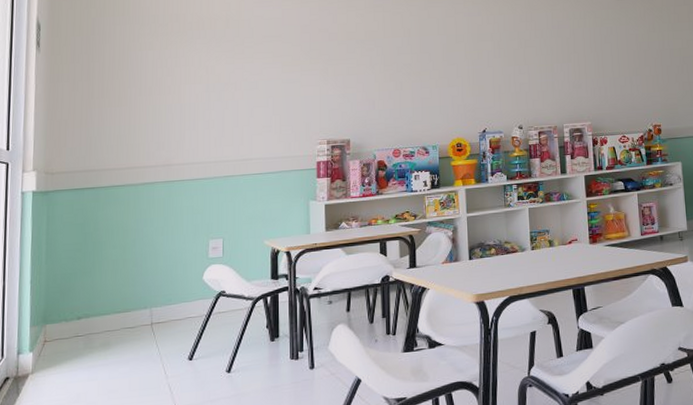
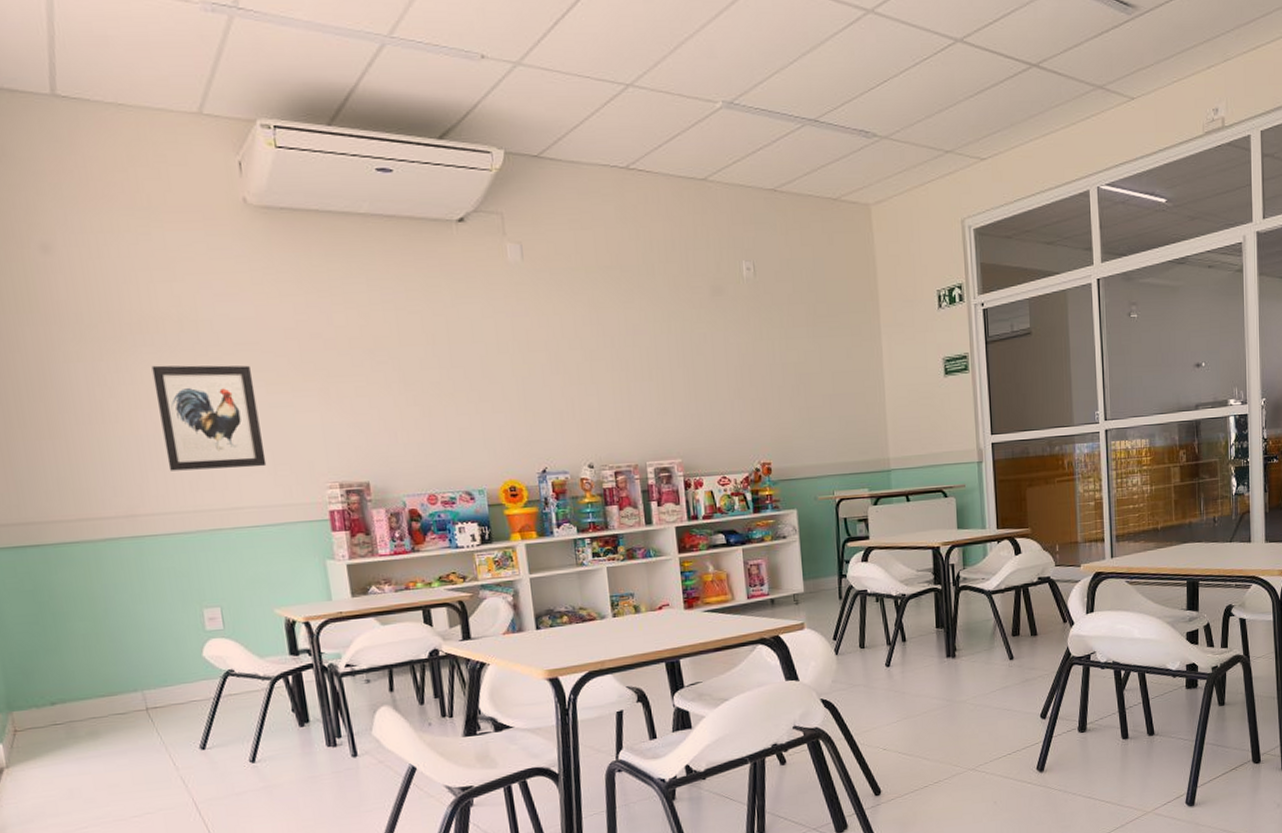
wall art: none [201,52,275,131] -> present [151,365,267,471]

